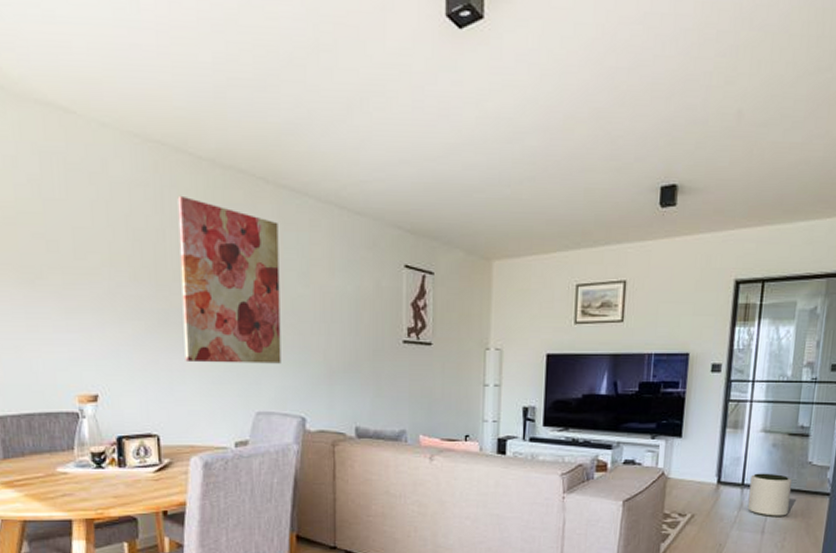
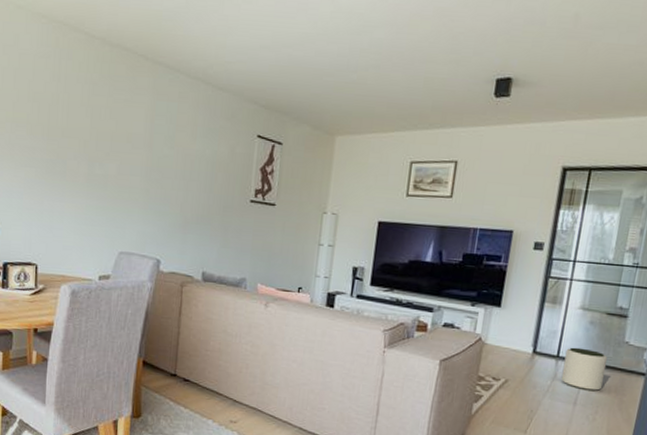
wall art: present [177,195,281,364] -> none [65,66,153,212]

